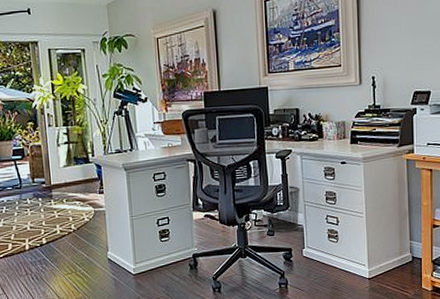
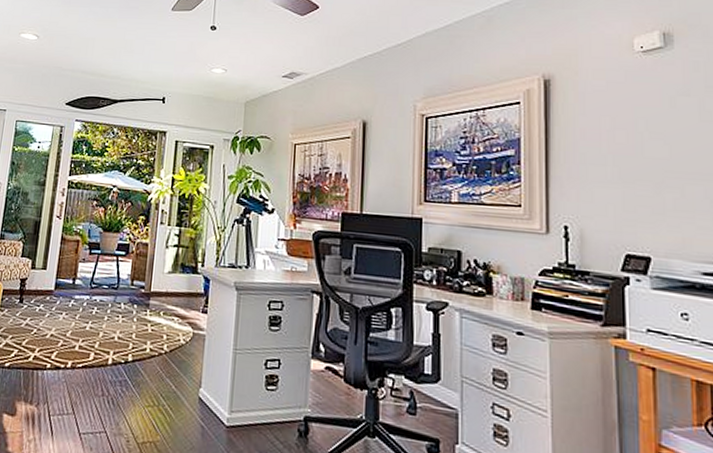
waste bin: present [266,186,300,232] -> none [407,350,457,415]

